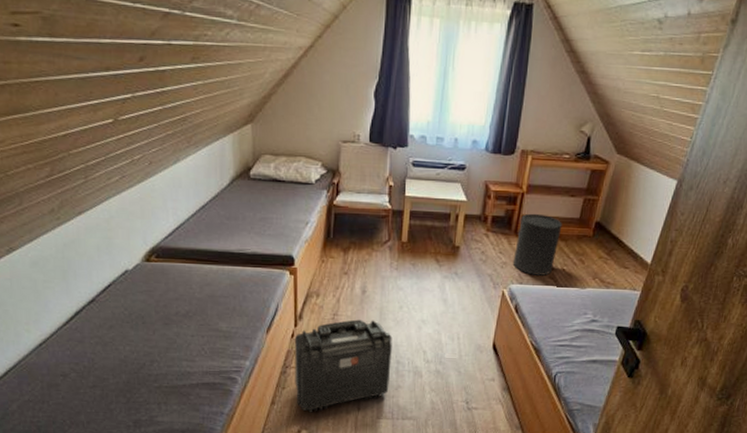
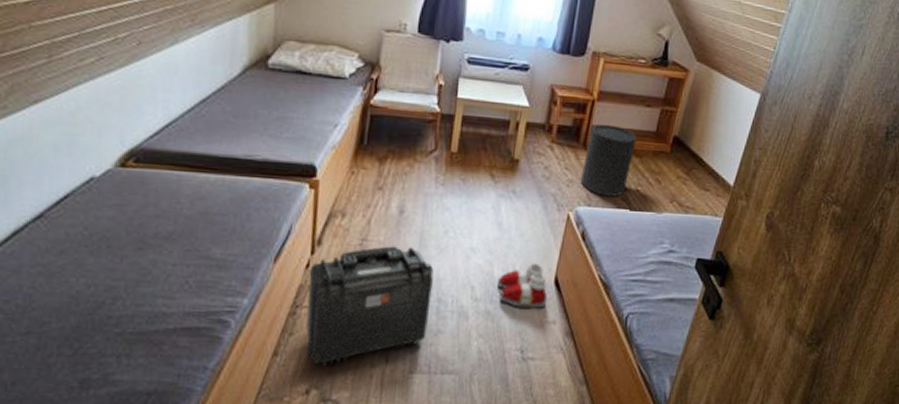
slippers: none [444,332,488,368] -> present [497,263,548,308]

